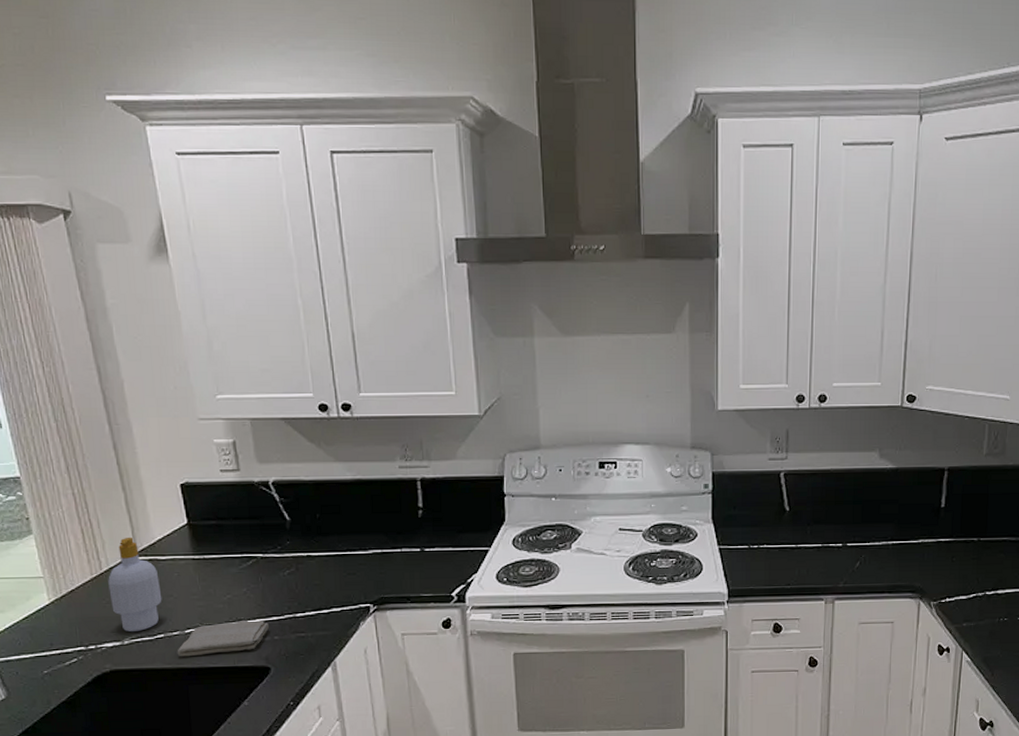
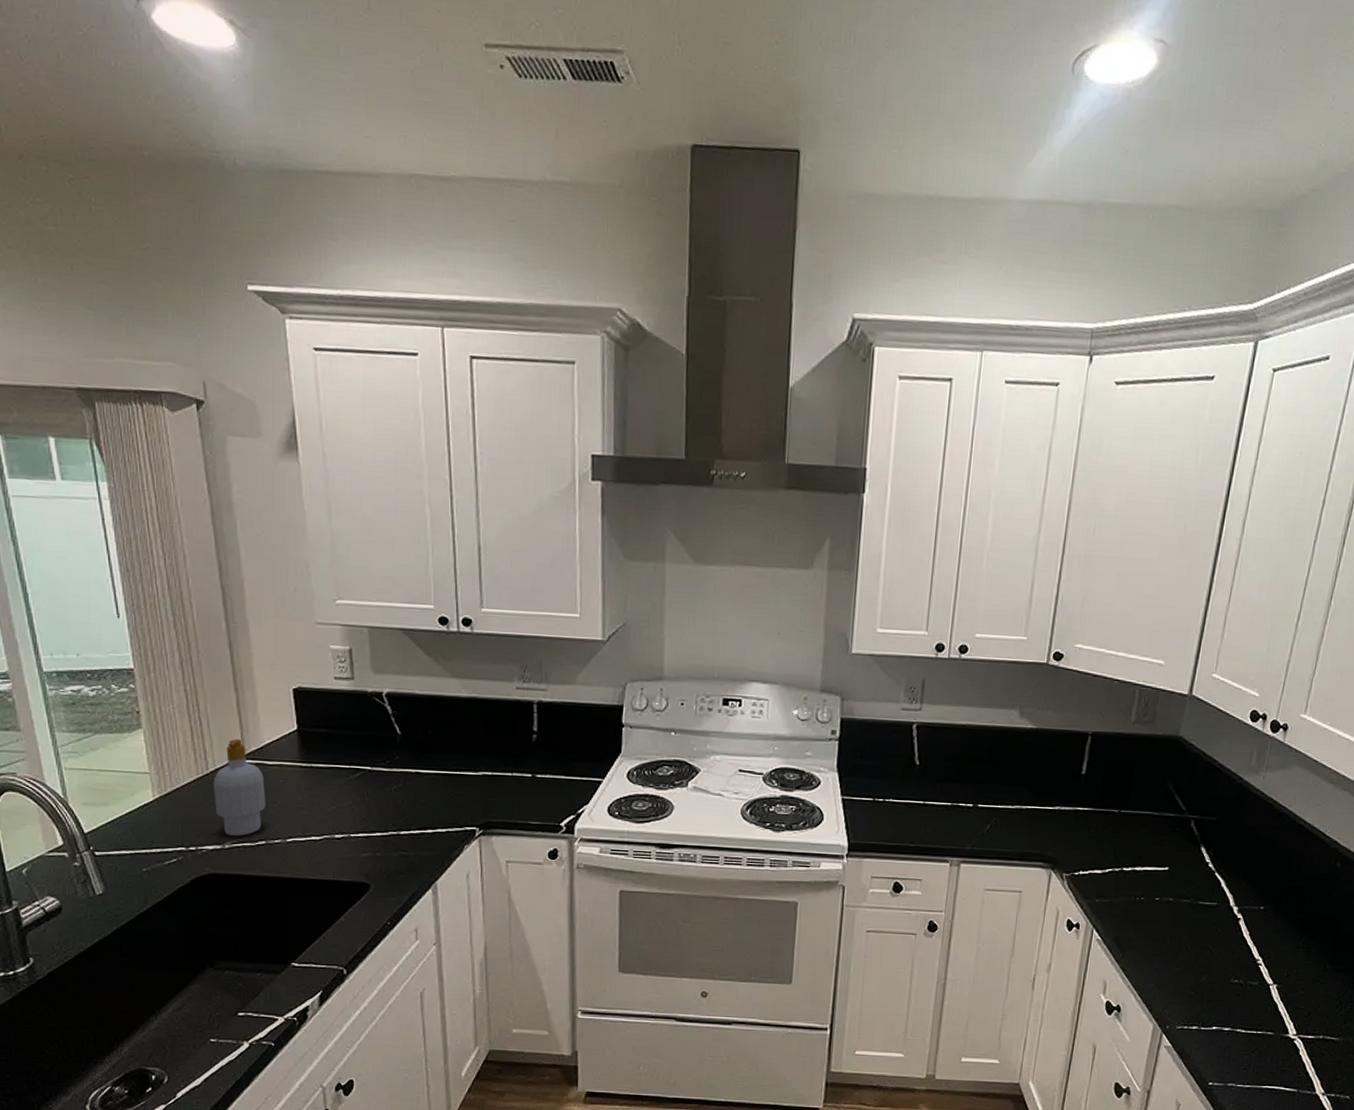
washcloth: present [177,620,270,657] -> none [277,833,373,867]

